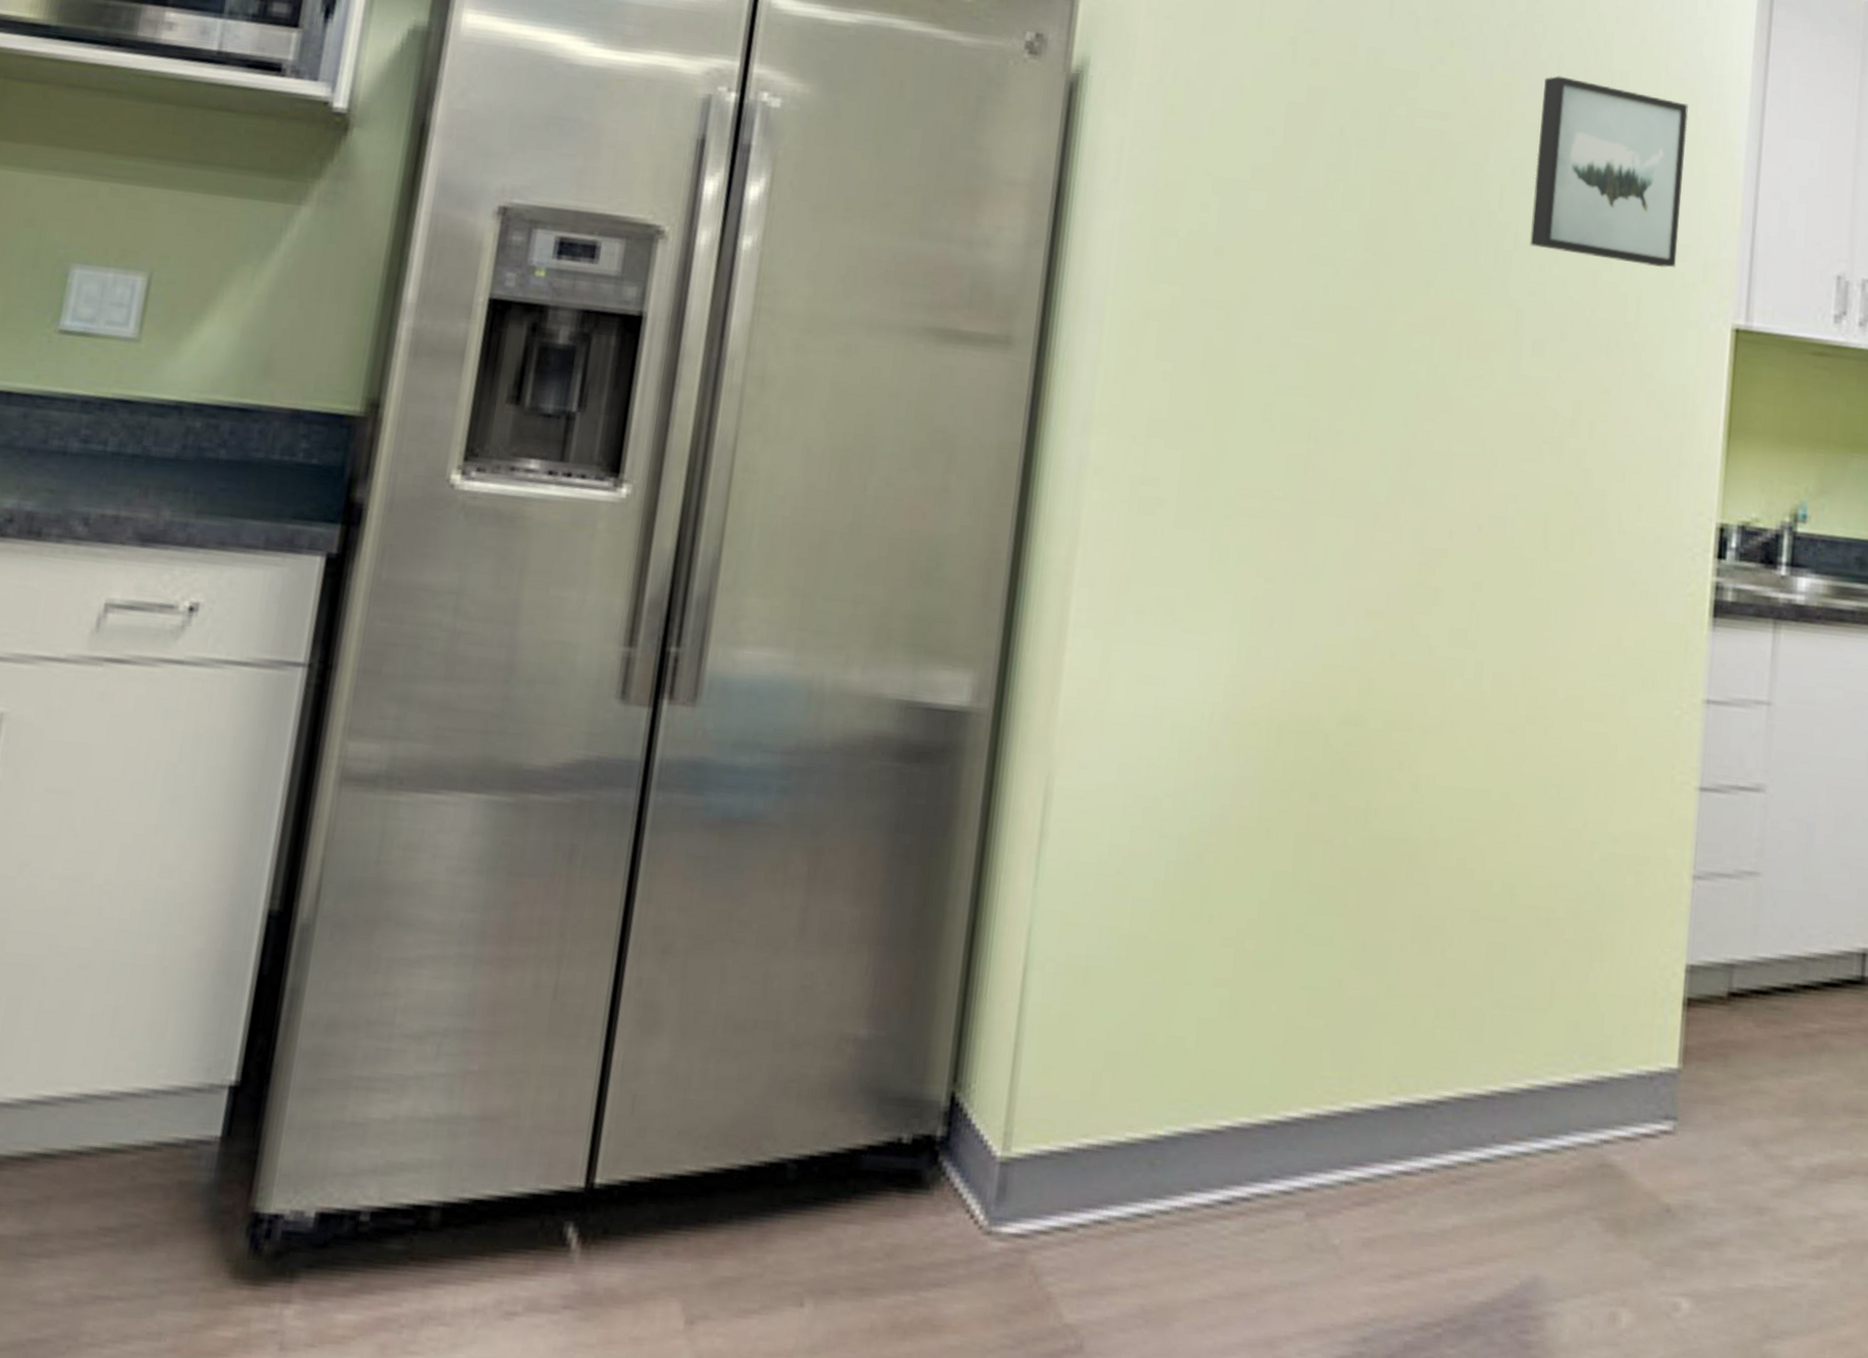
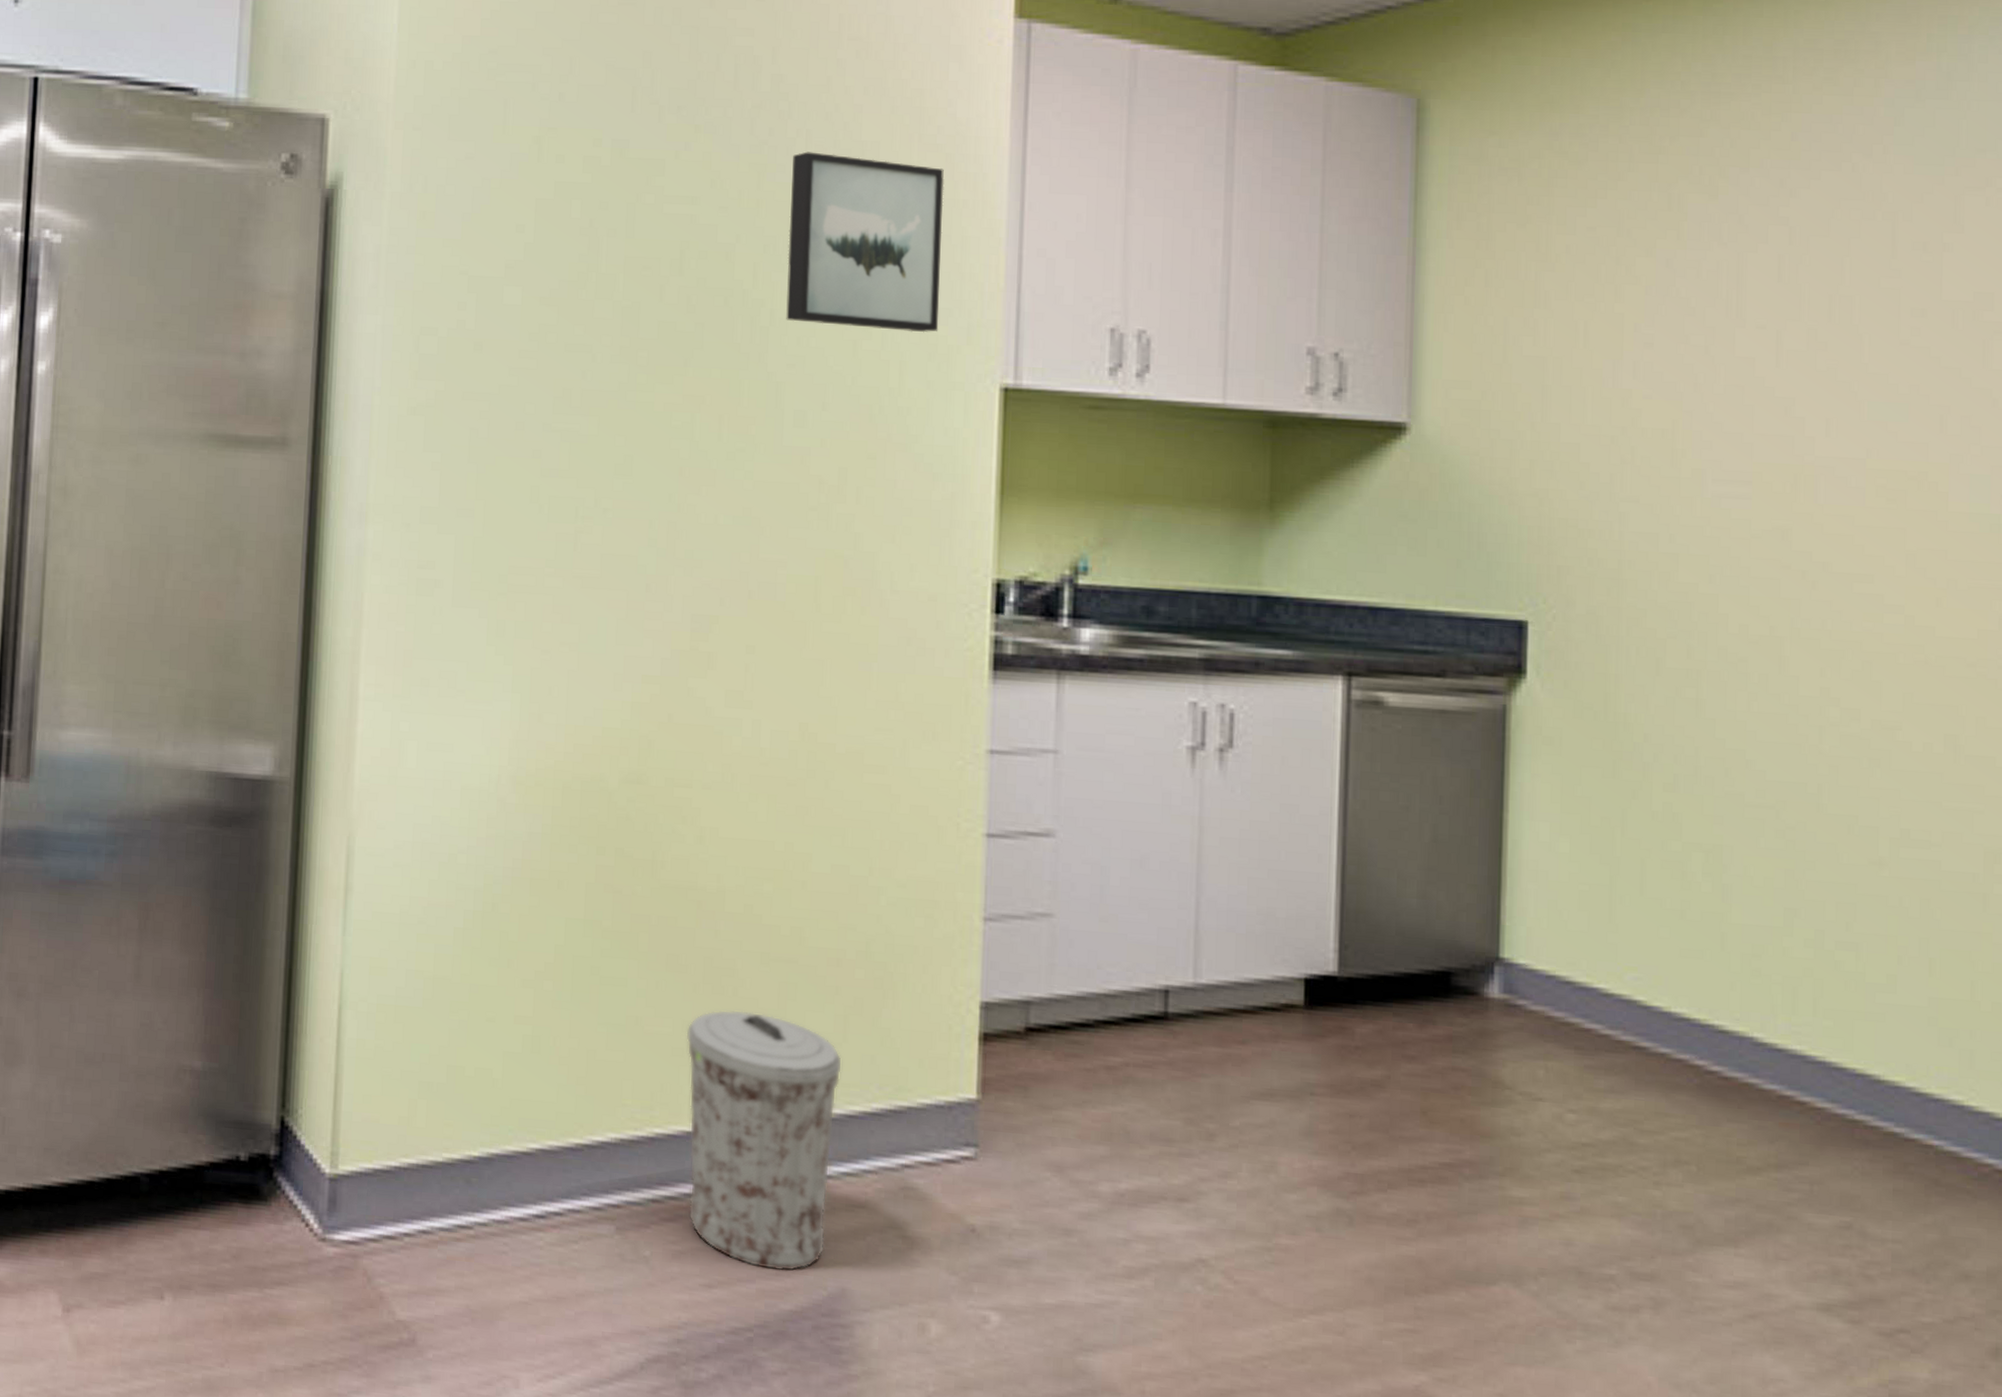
trash can: none [1381,972,1547,1259] -> present [686,1009,843,1272]

